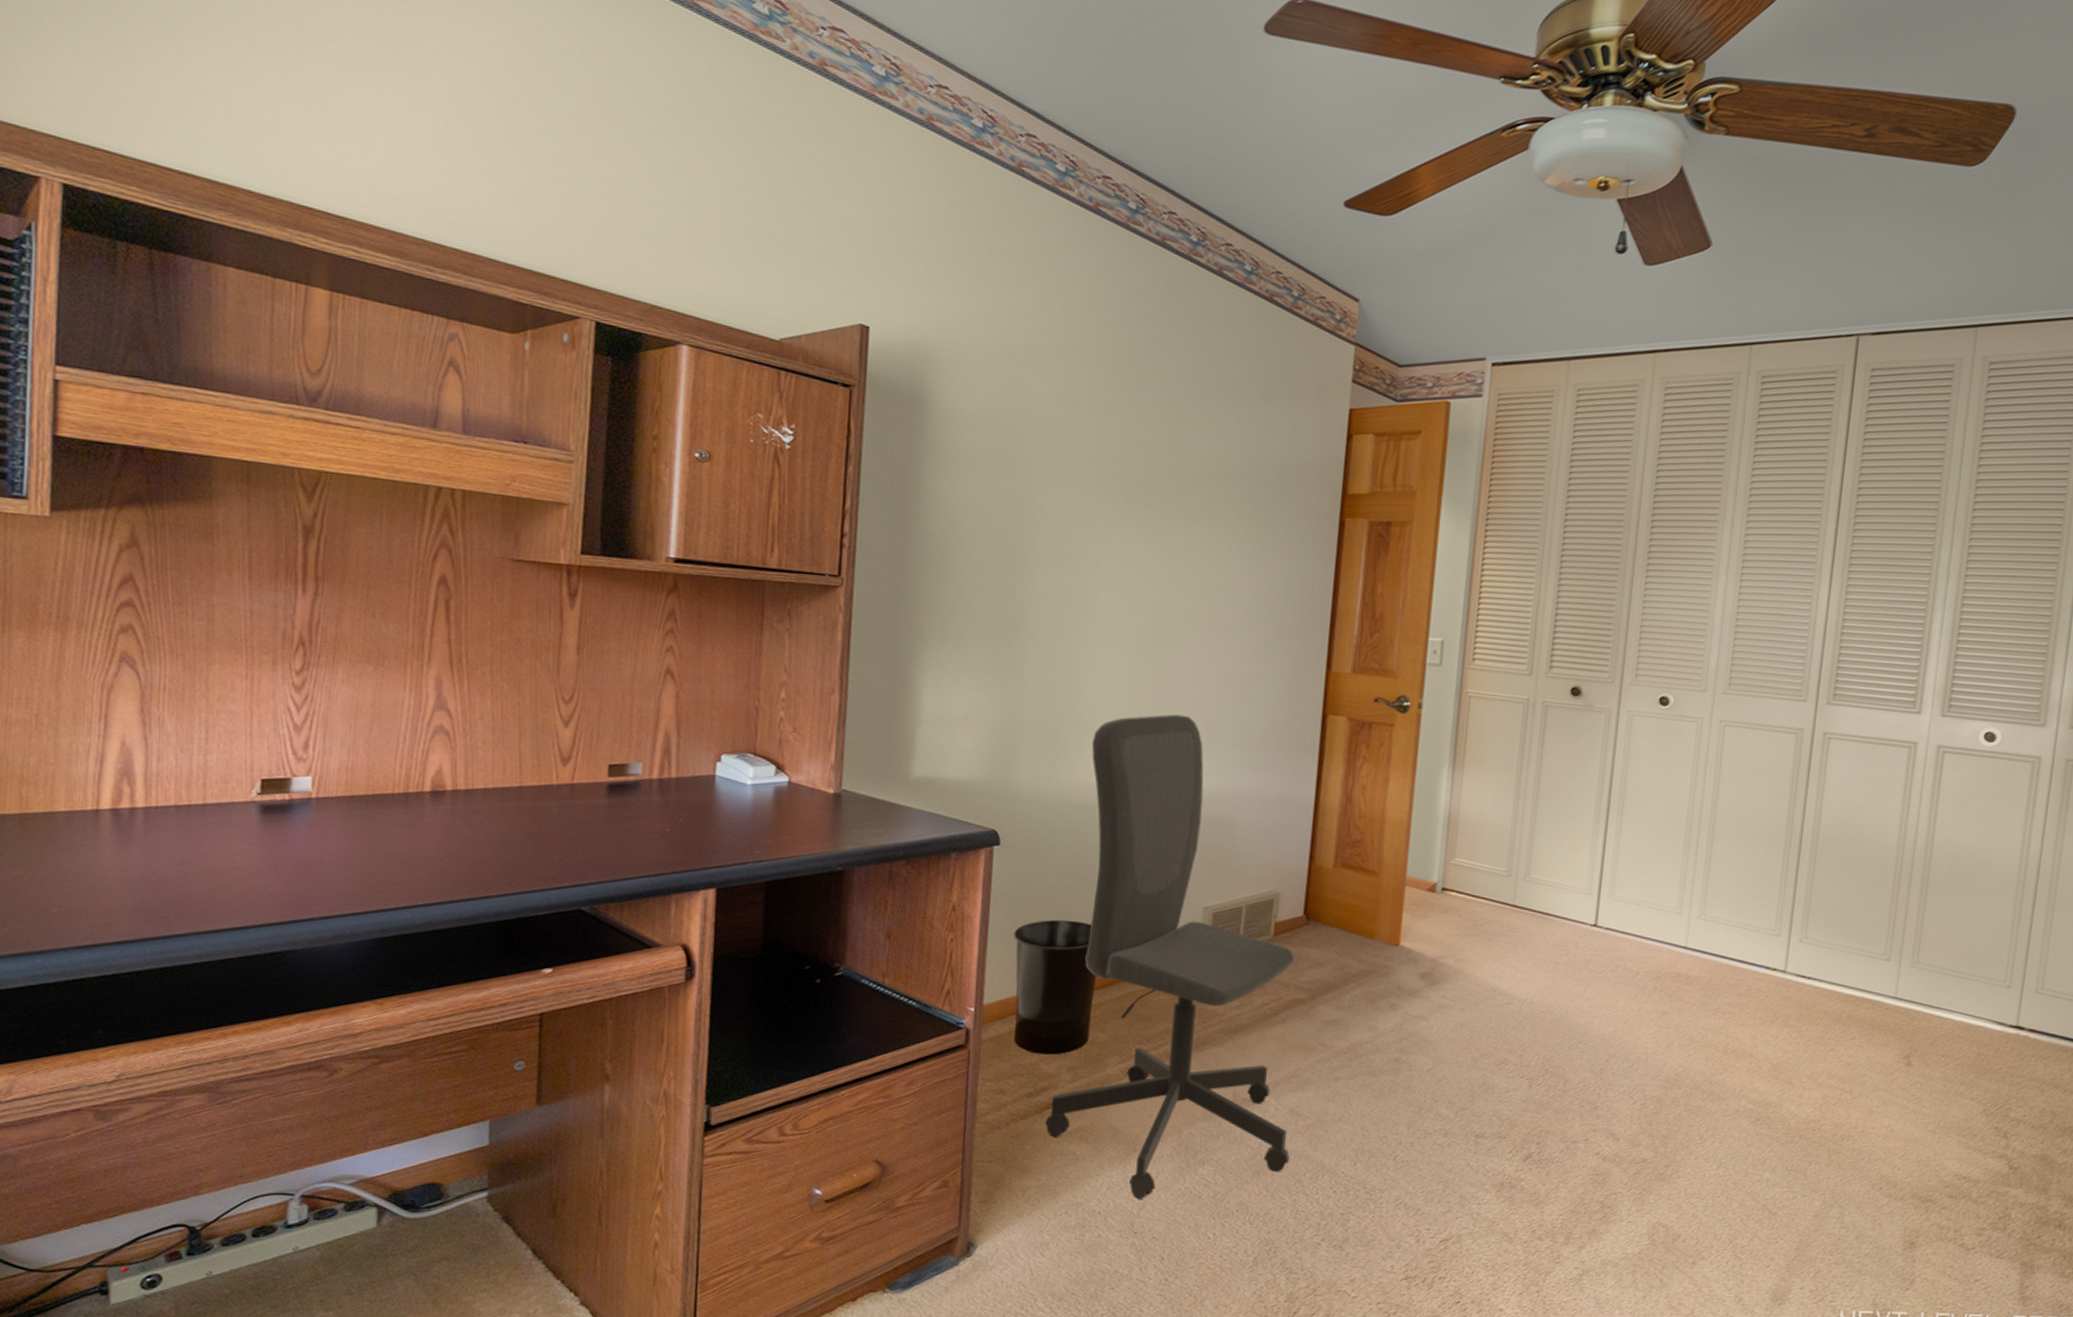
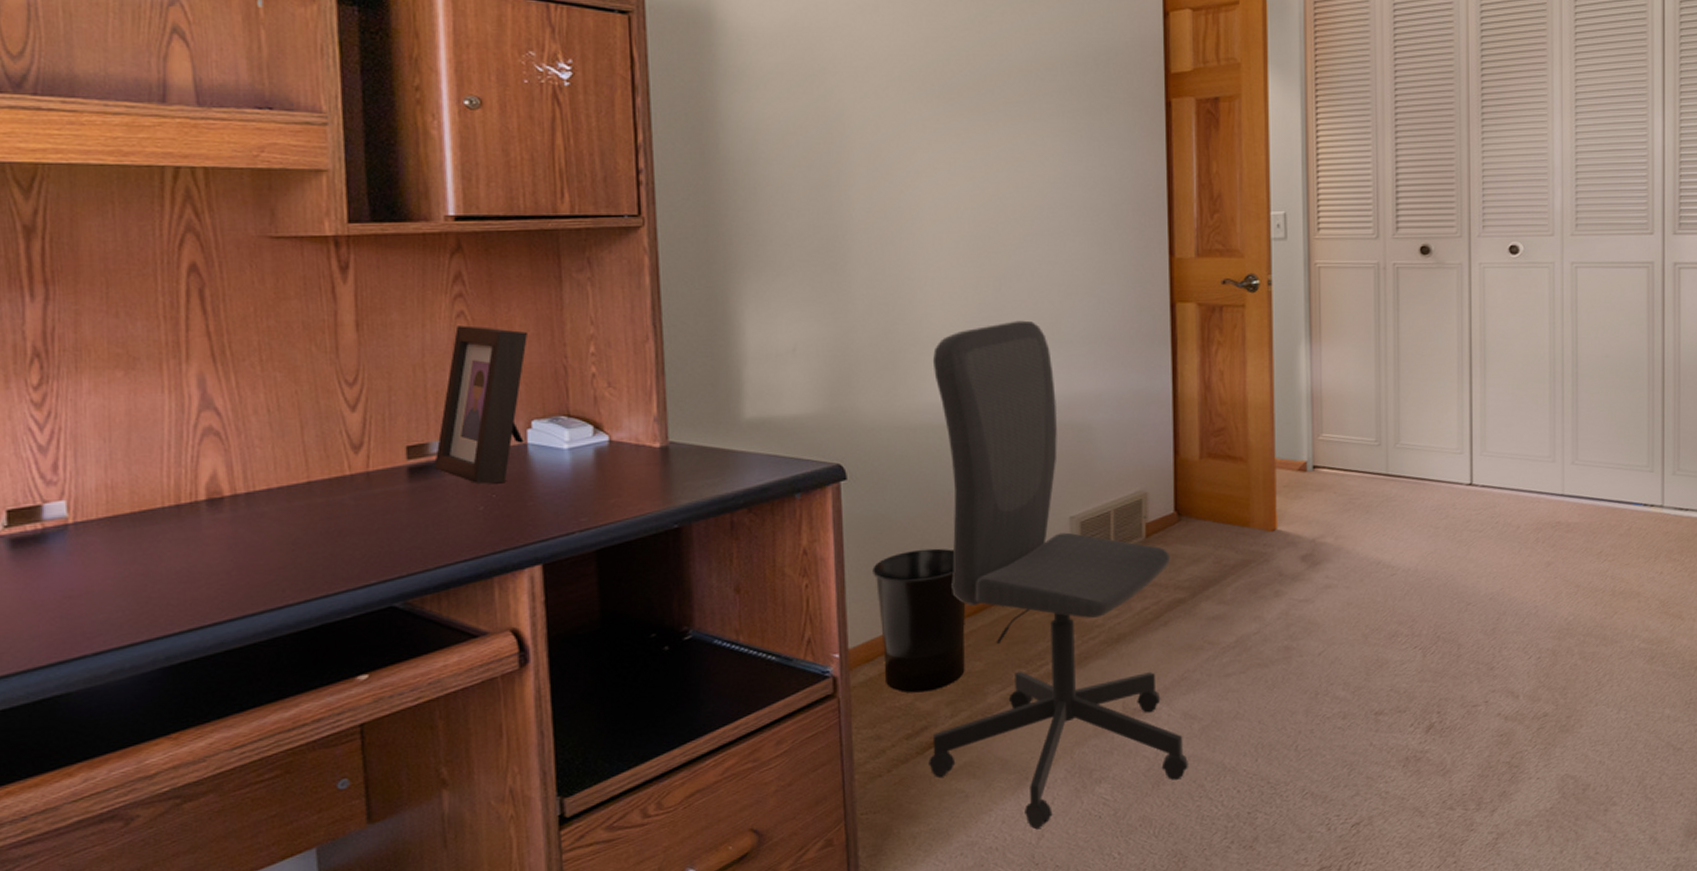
picture frame: none [631,659,727,810] -> present [434,325,527,485]

